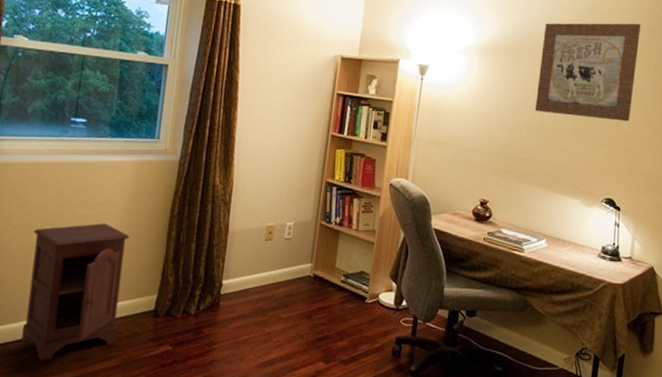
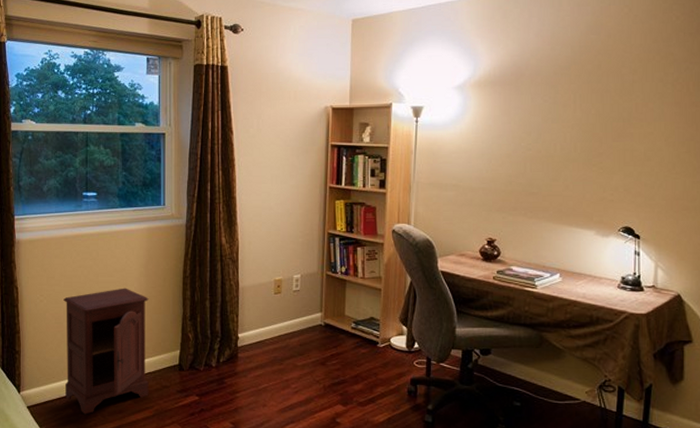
wall art: present [534,23,641,122] -> none [539,36,655,145]

